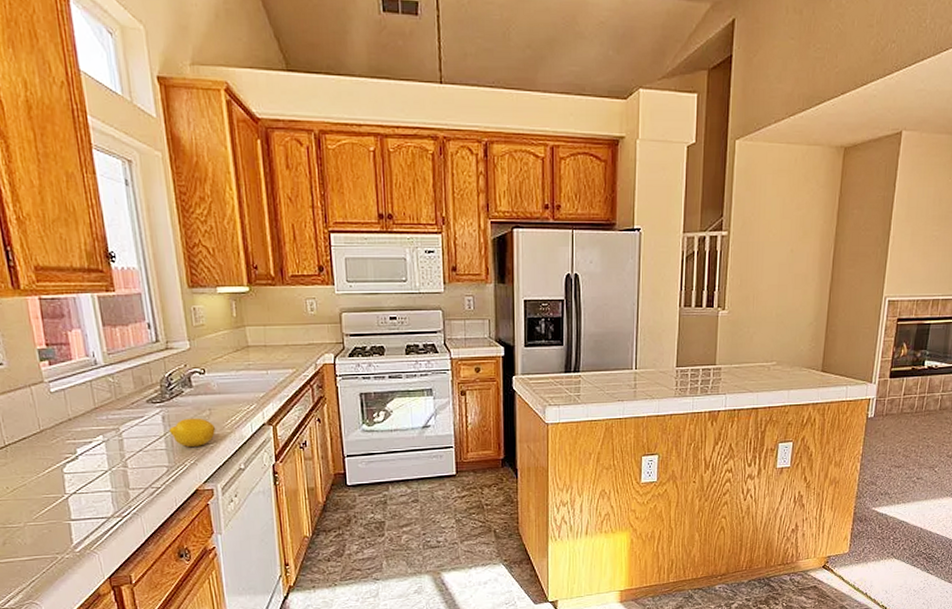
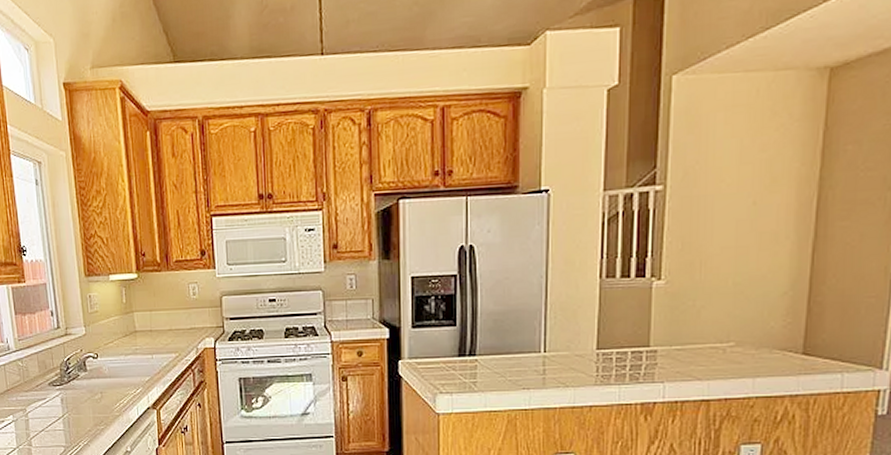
lemon: present [169,418,216,447] -> none [67,400,107,428]

